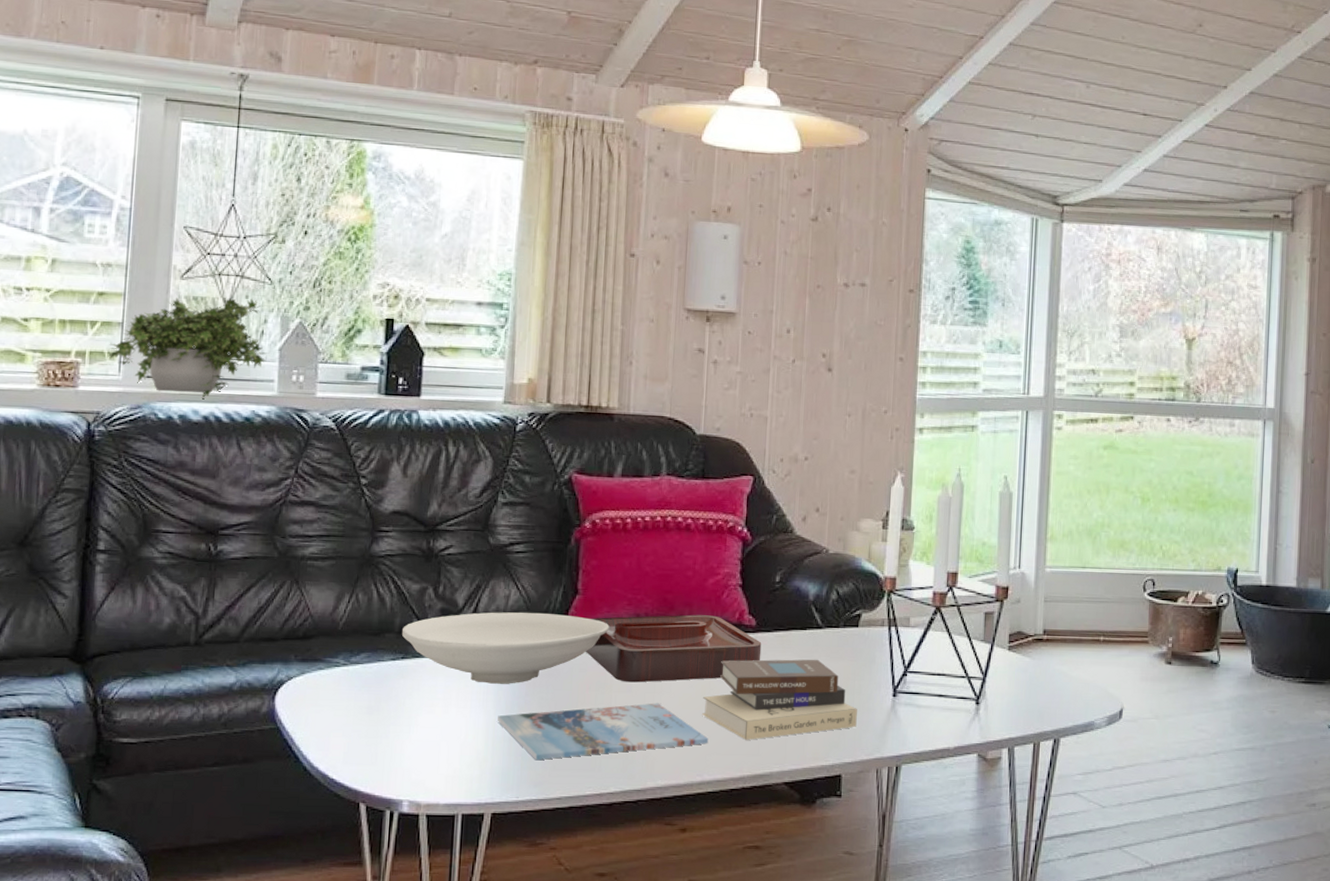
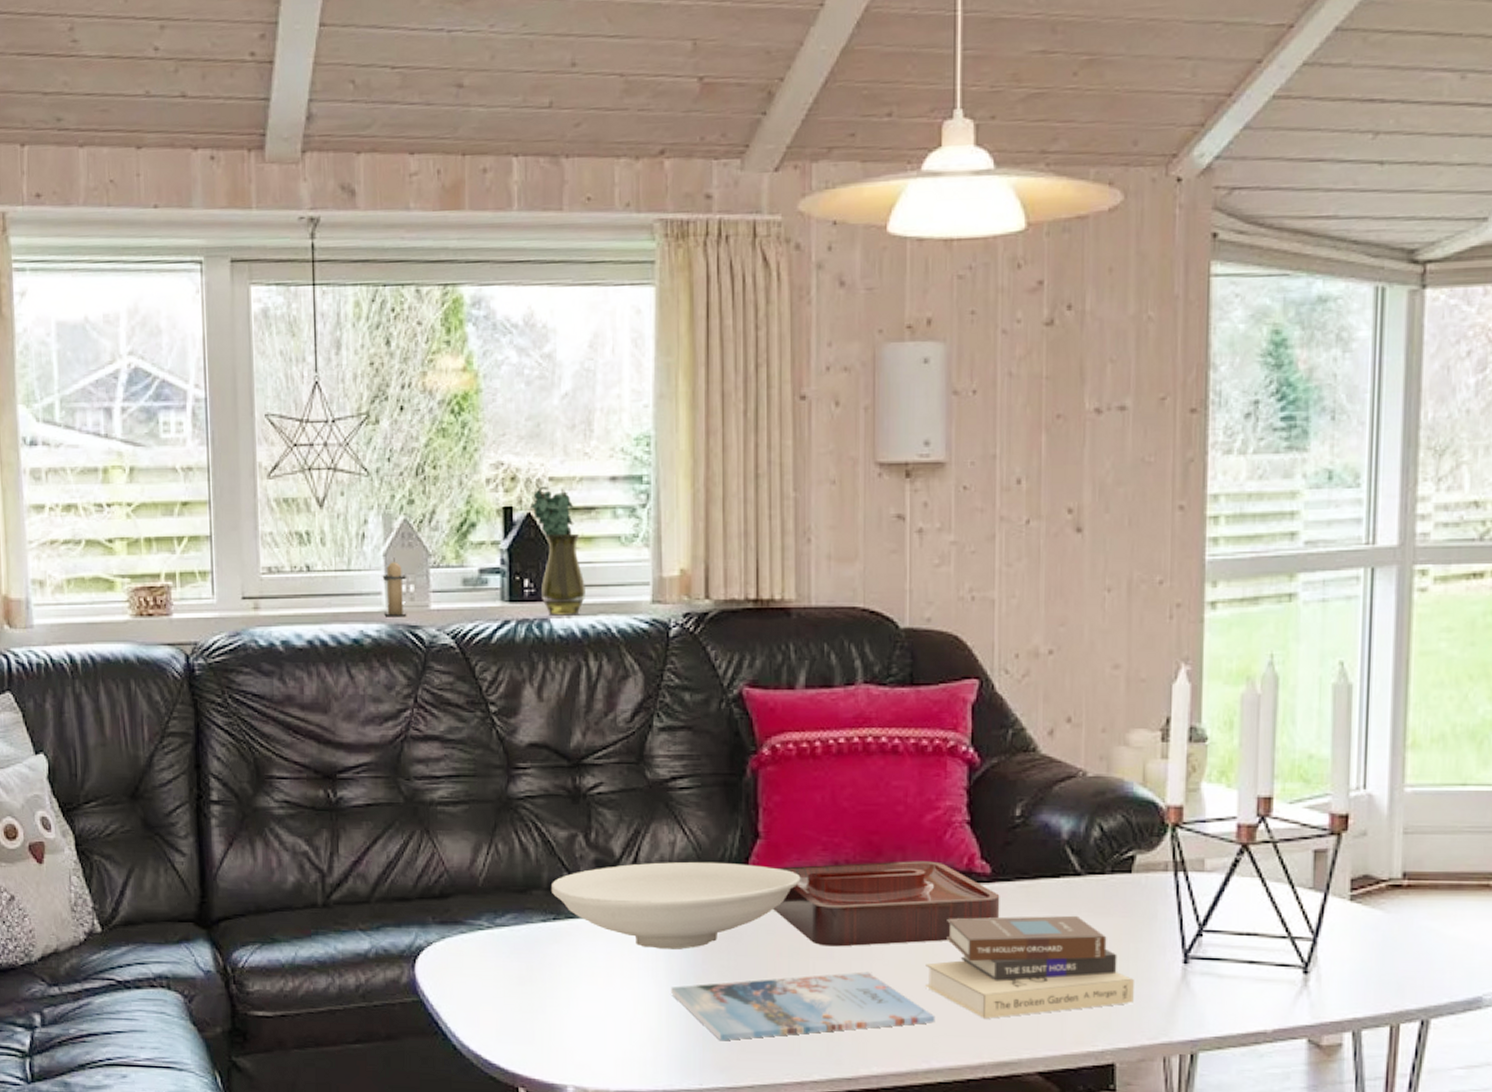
potted plant: present [106,297,268,398] -> none [197,495,372,619]
candle: none [274,353,297,402] -> present [382,558,407,617]
vase: none [408,302,450,409] -> present [529,483,585,616]

